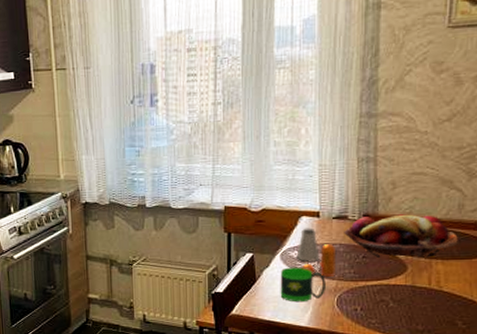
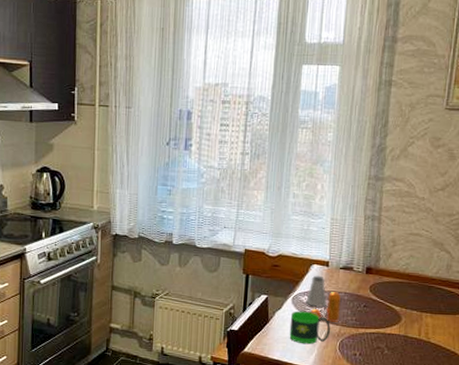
fruit basket: present [342,214,458,258] -> none [348,269,445,311]

